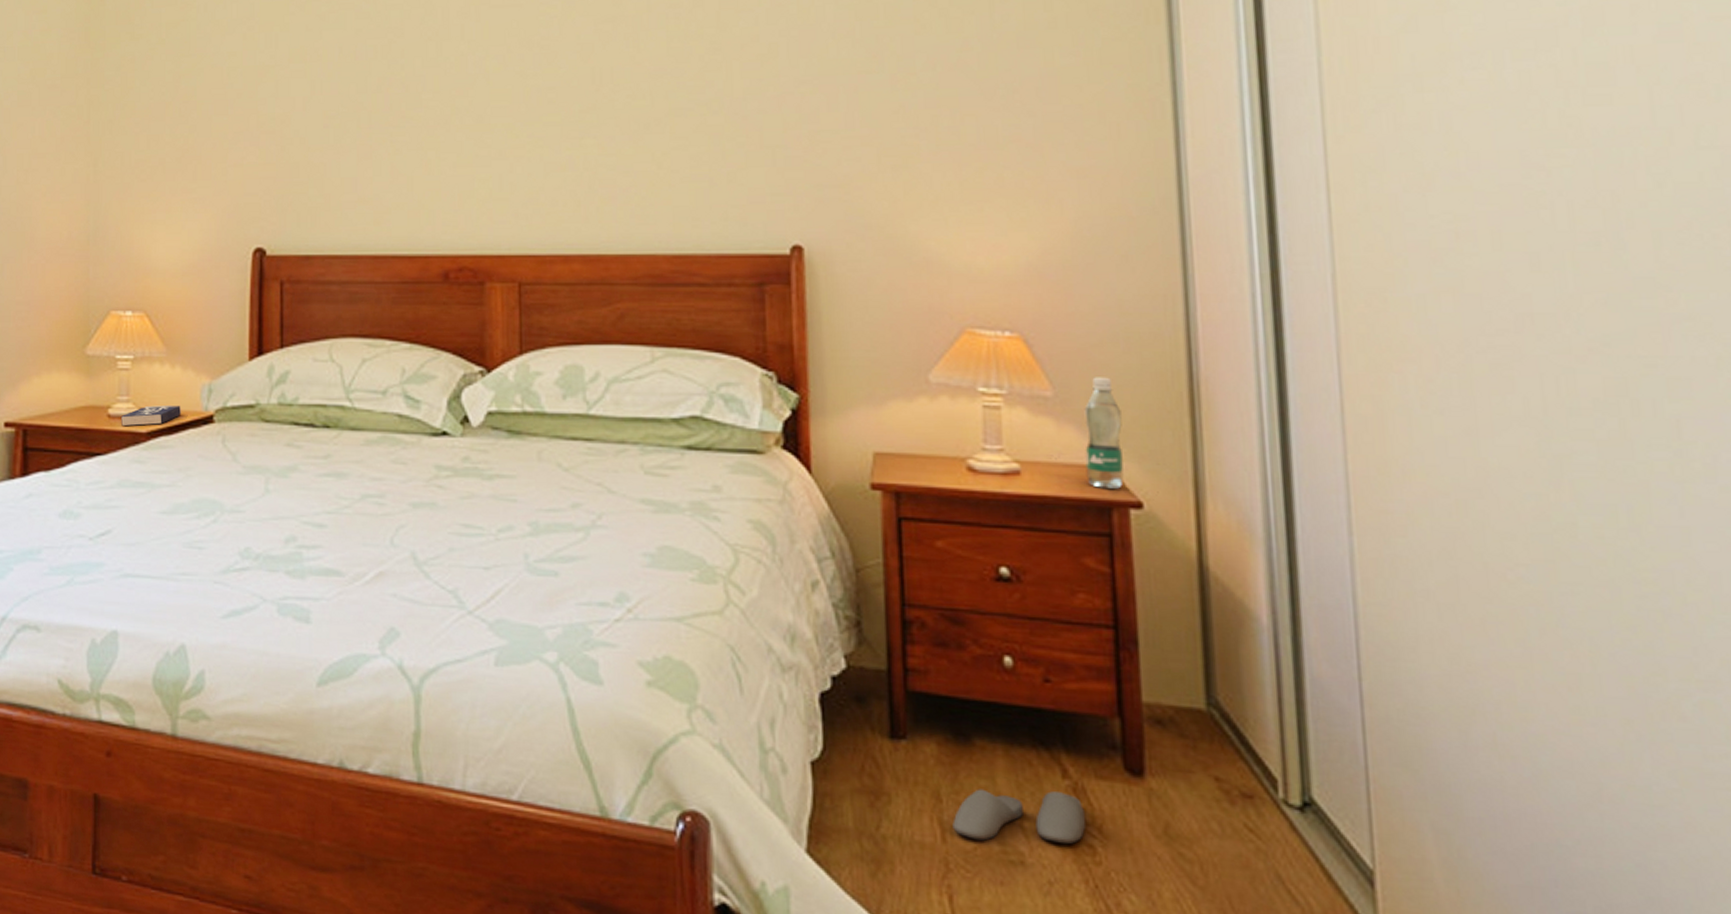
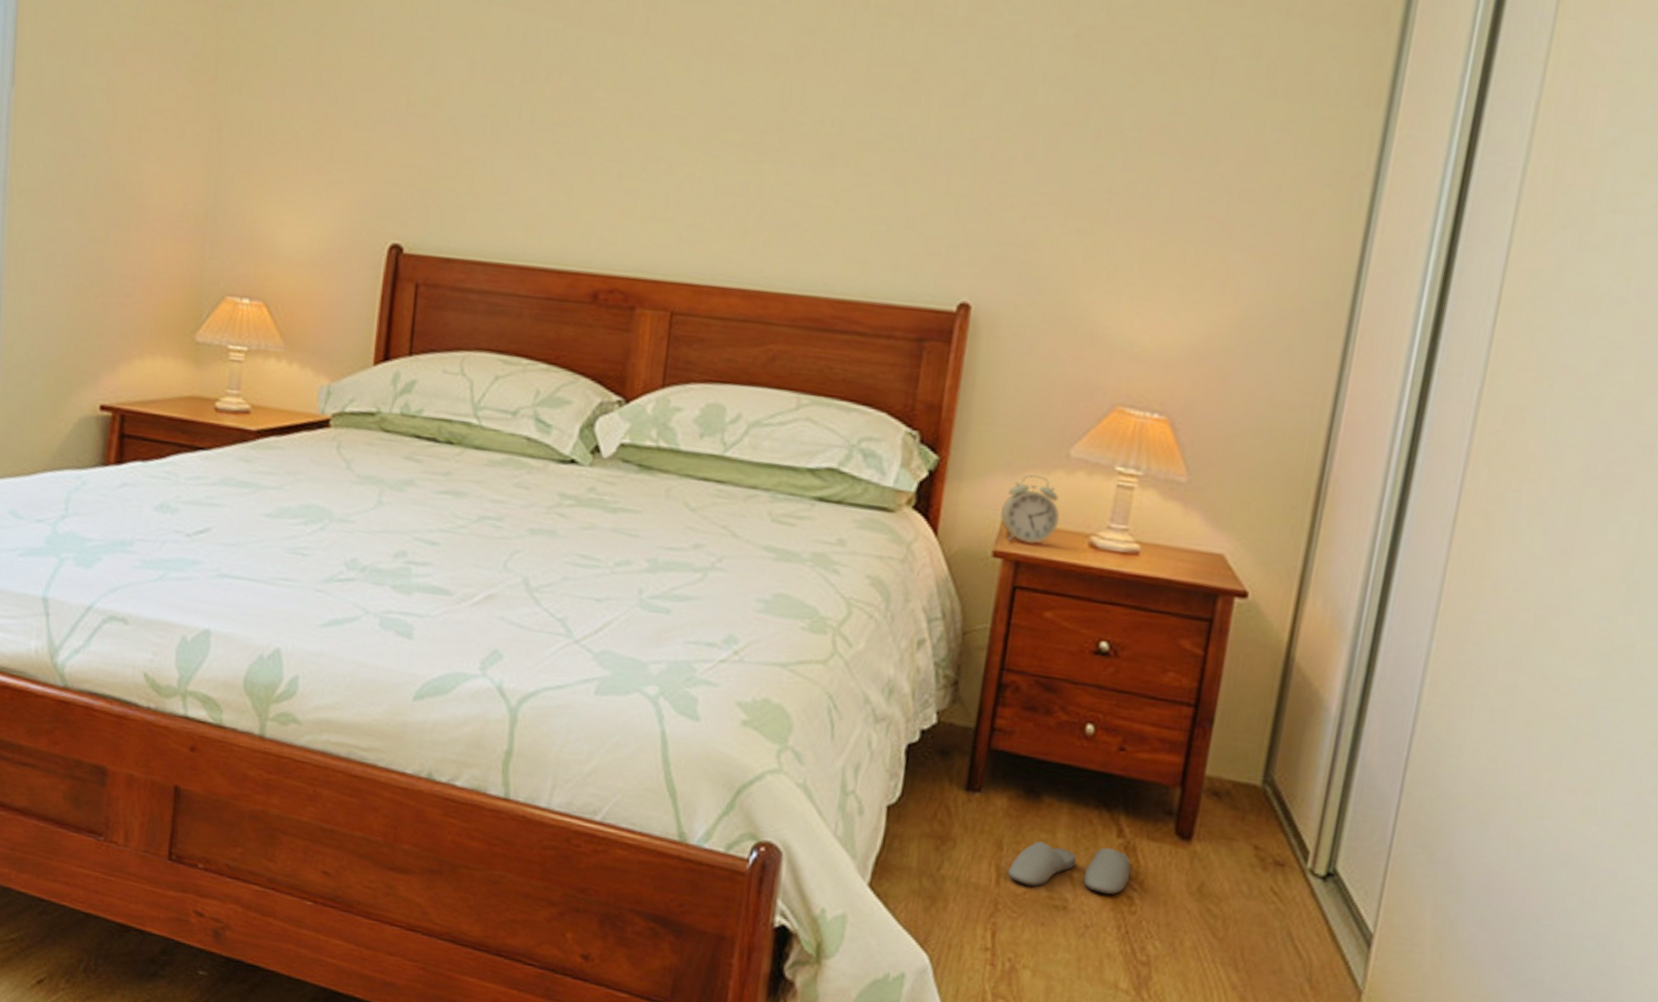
book: present [120,405,182,427] -> none [228,402,296,424]
alarm clock: none [871,404,932,474] -> present [1000,474,1060,546]
bottle: present [1084,377,1124,489] -> none [1200,467,1249,577]

